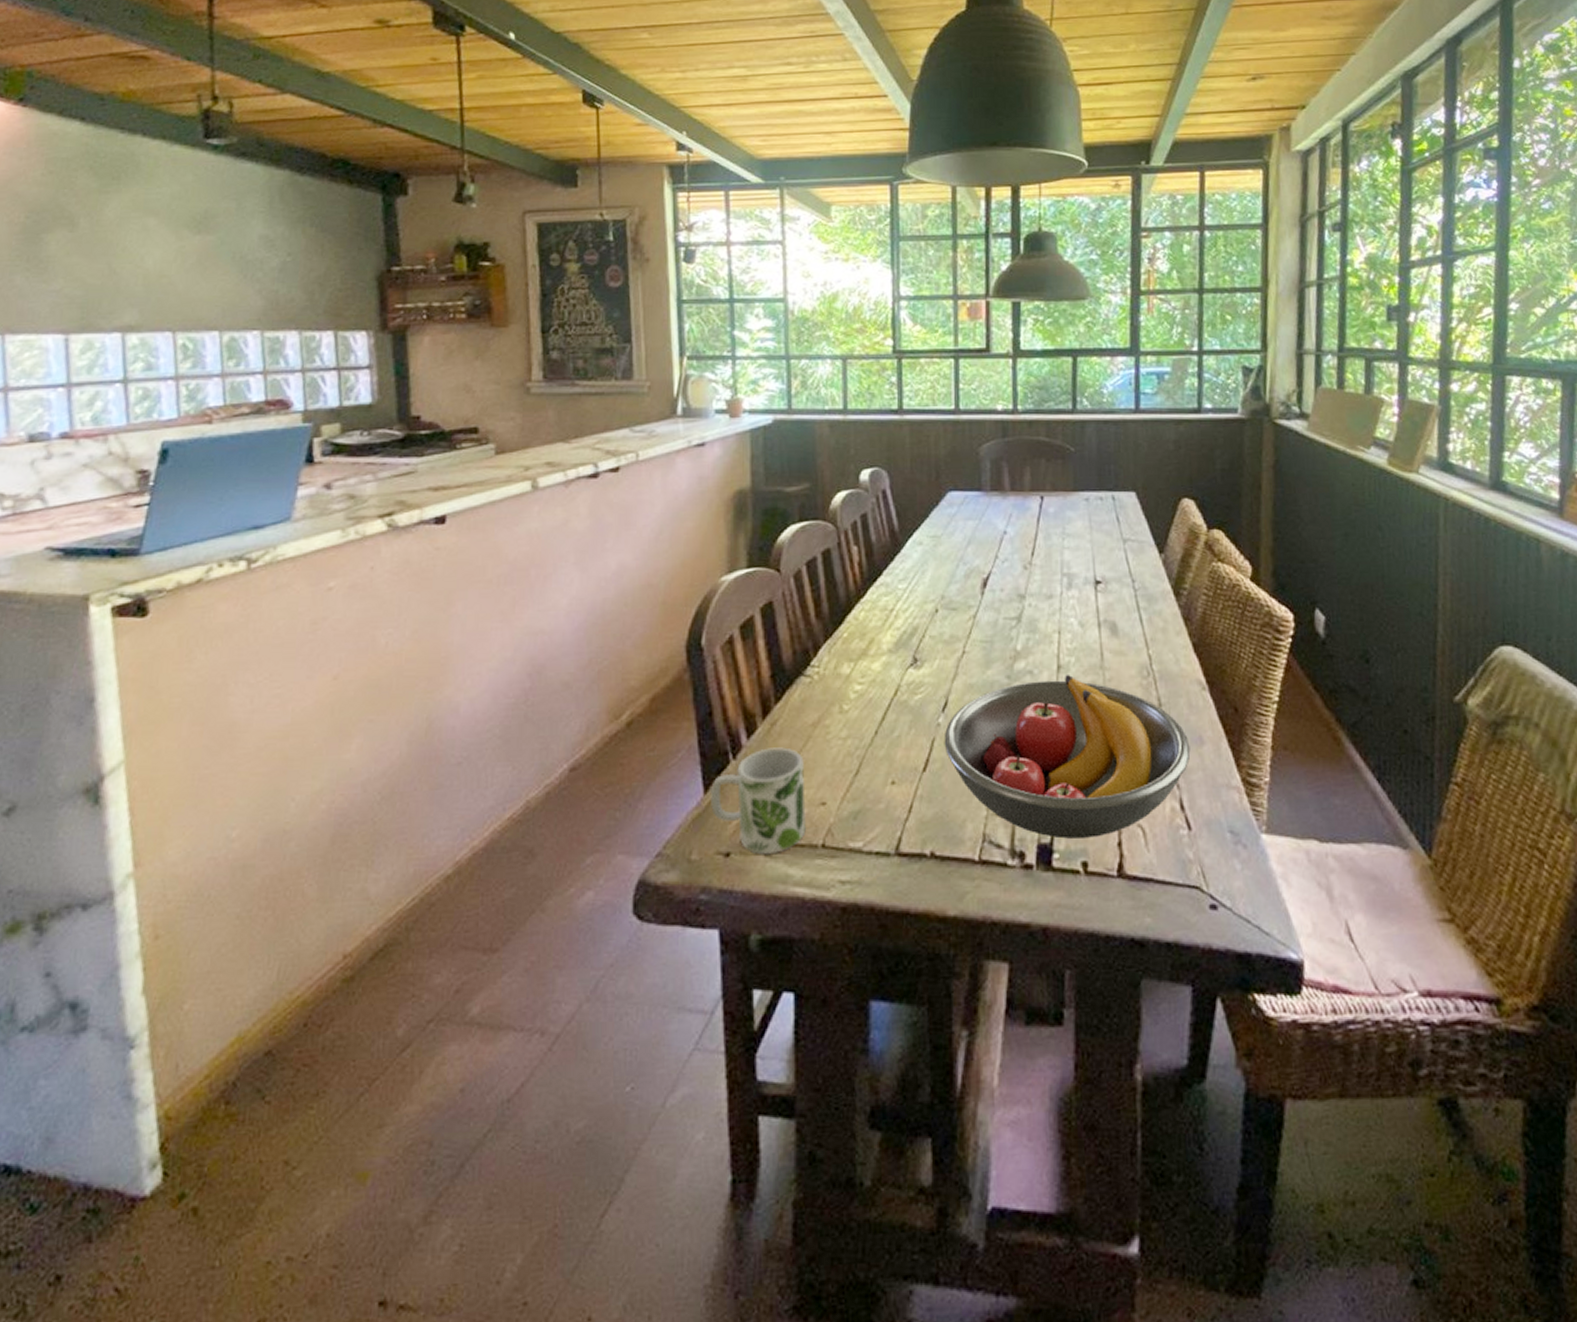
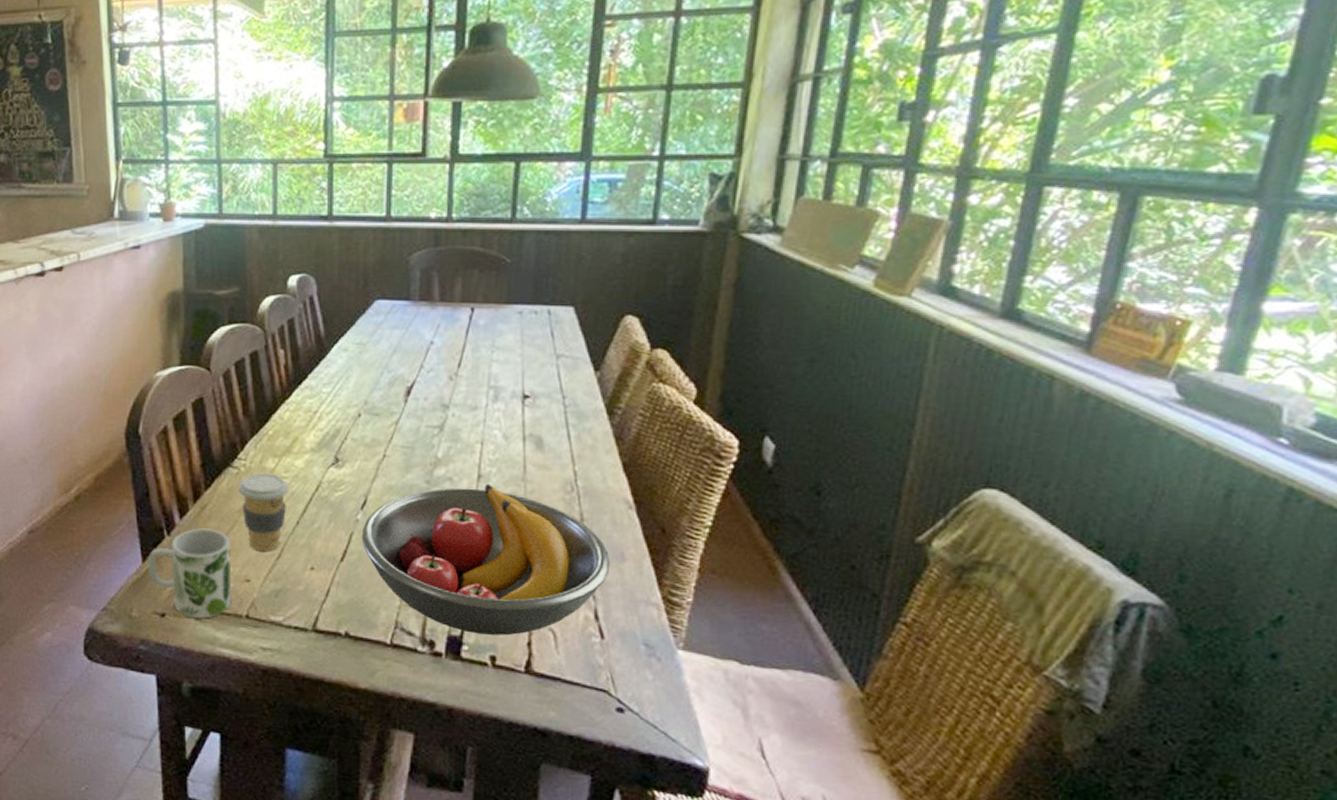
coffee cup: none [811,678,866,768] -> present [238,472,289,551]

